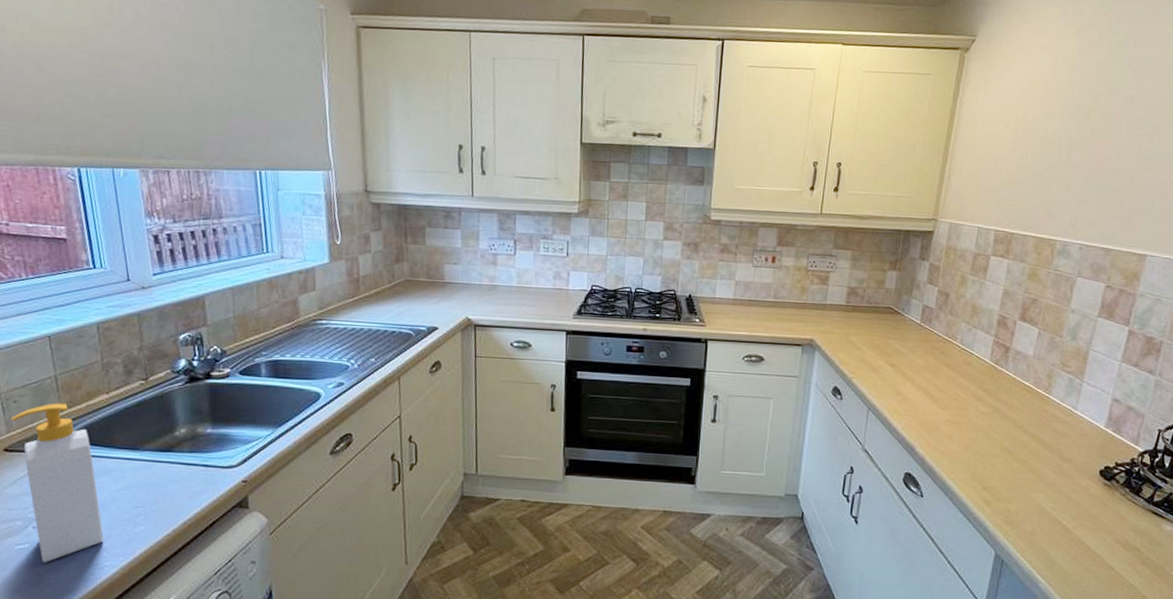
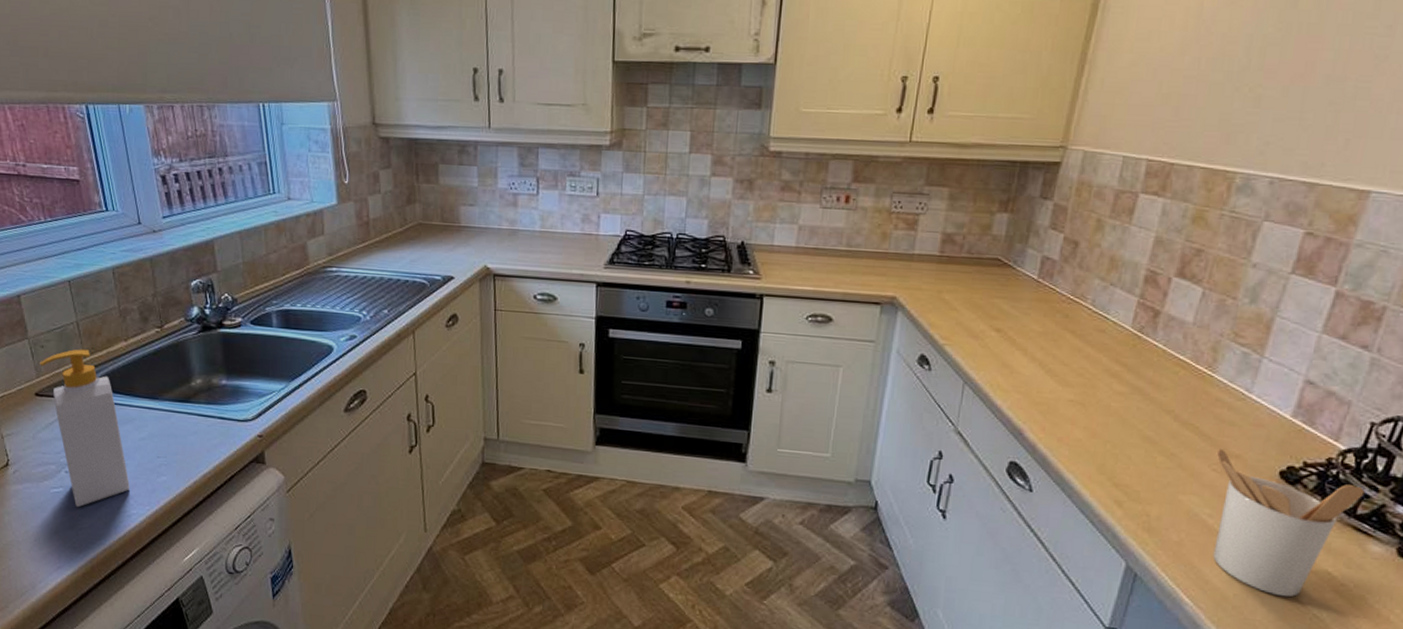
utensil holder: none [1055,454,1158,571] -> present [1213,448,1365,597]

